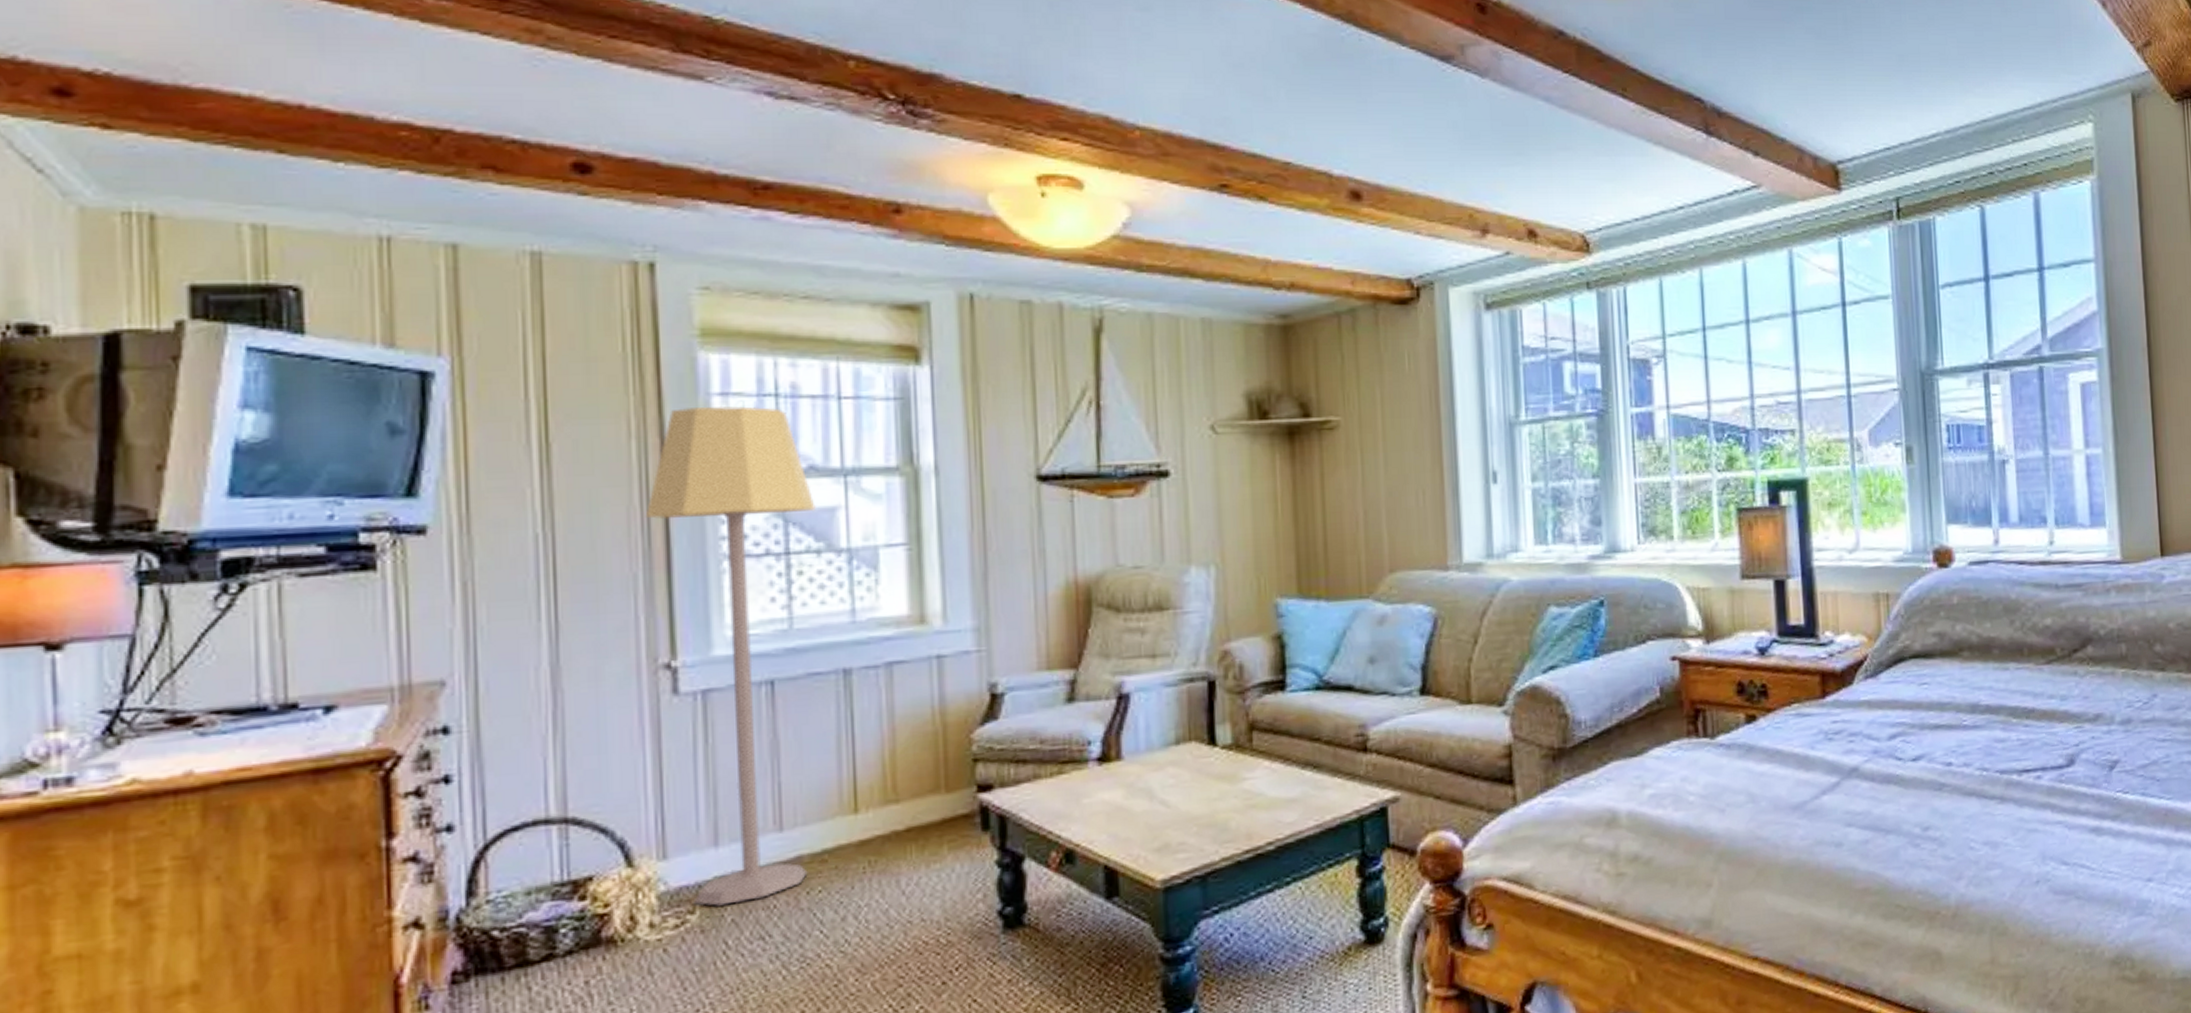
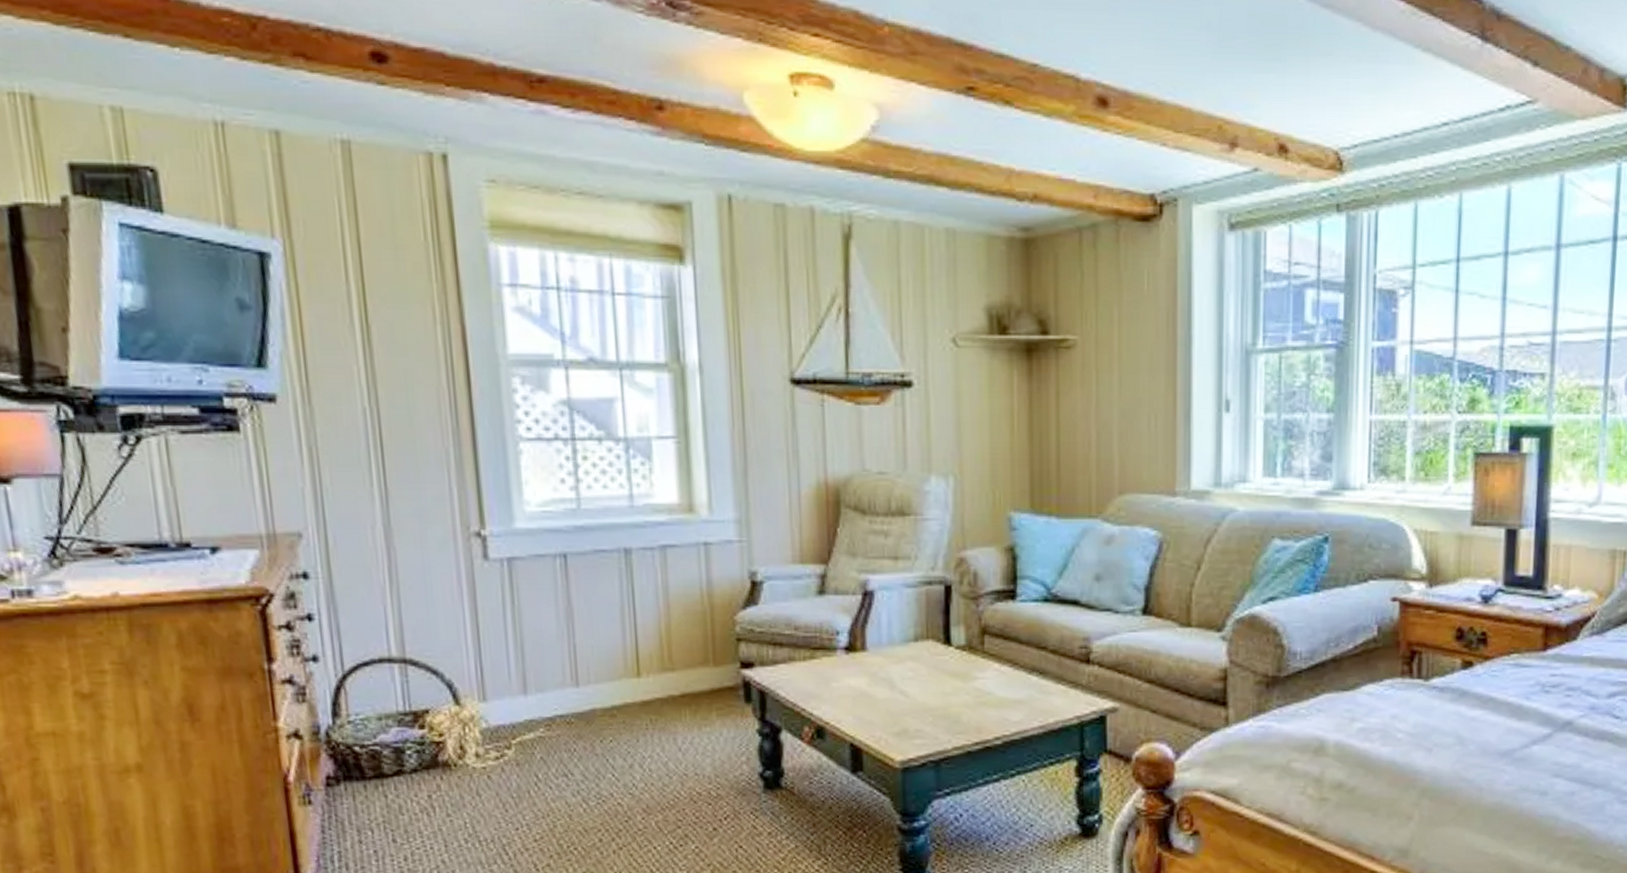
lamp: present [645,405,816,906] -> none [452,296,601,745]

